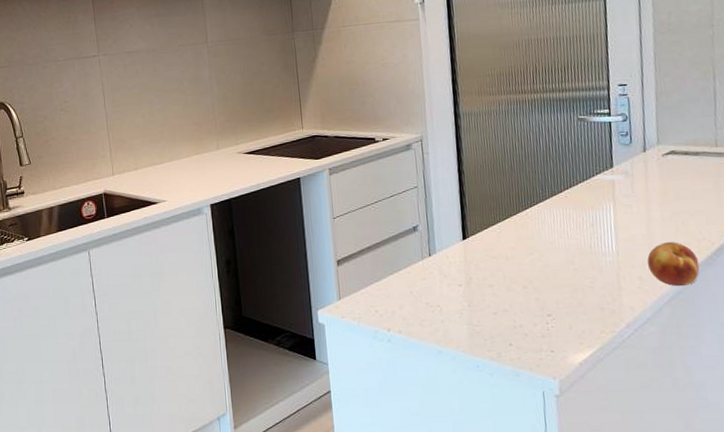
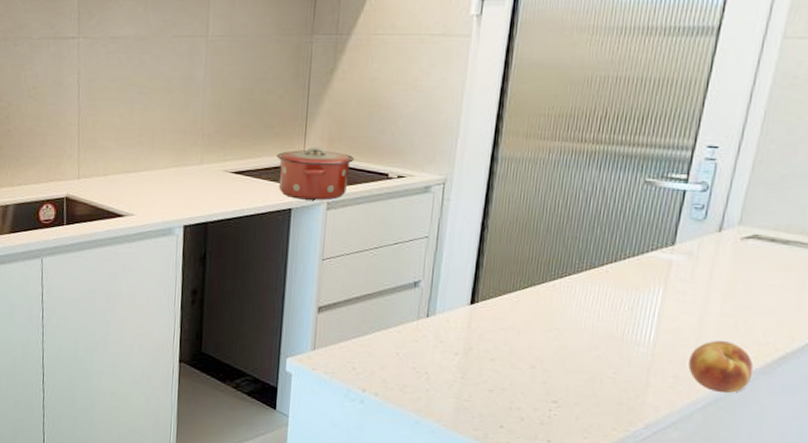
casserole: none [280,122,345,169] -> present [276,146,355,201]

